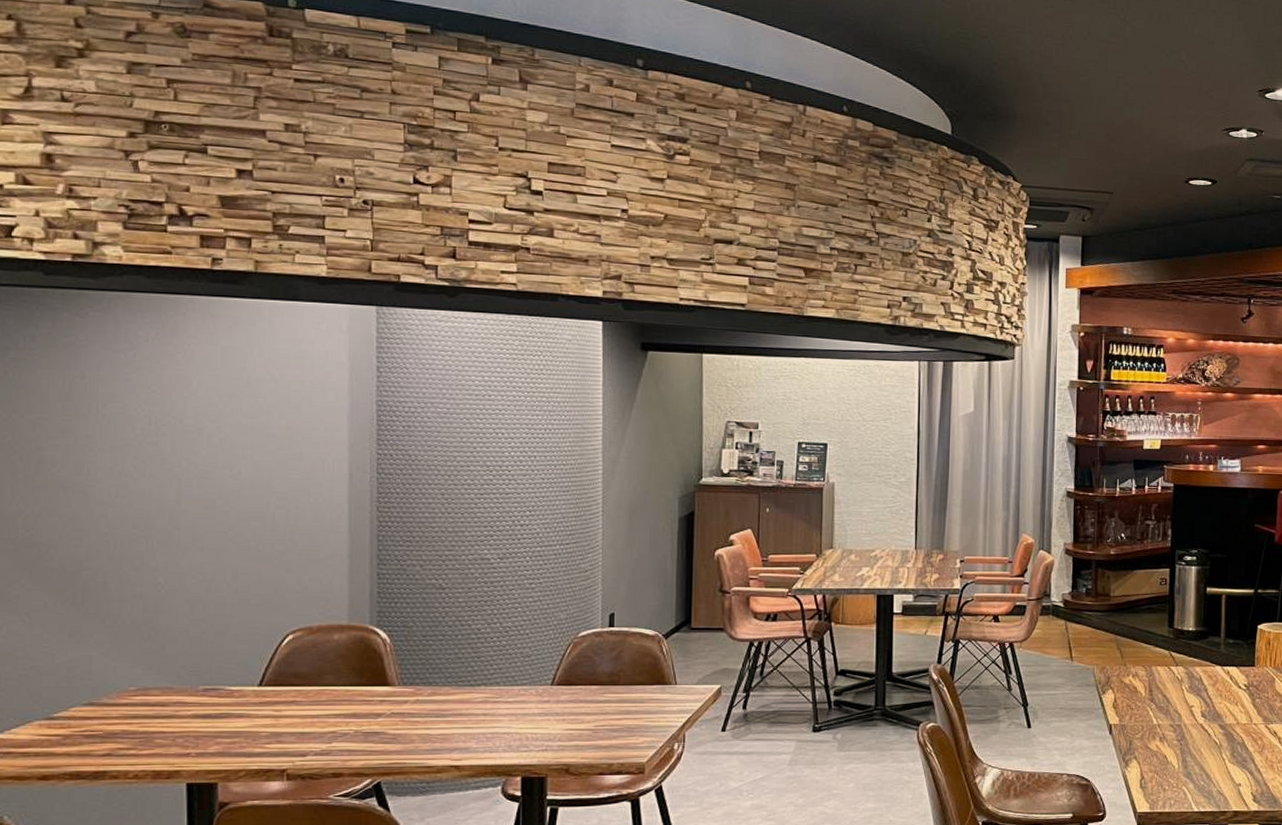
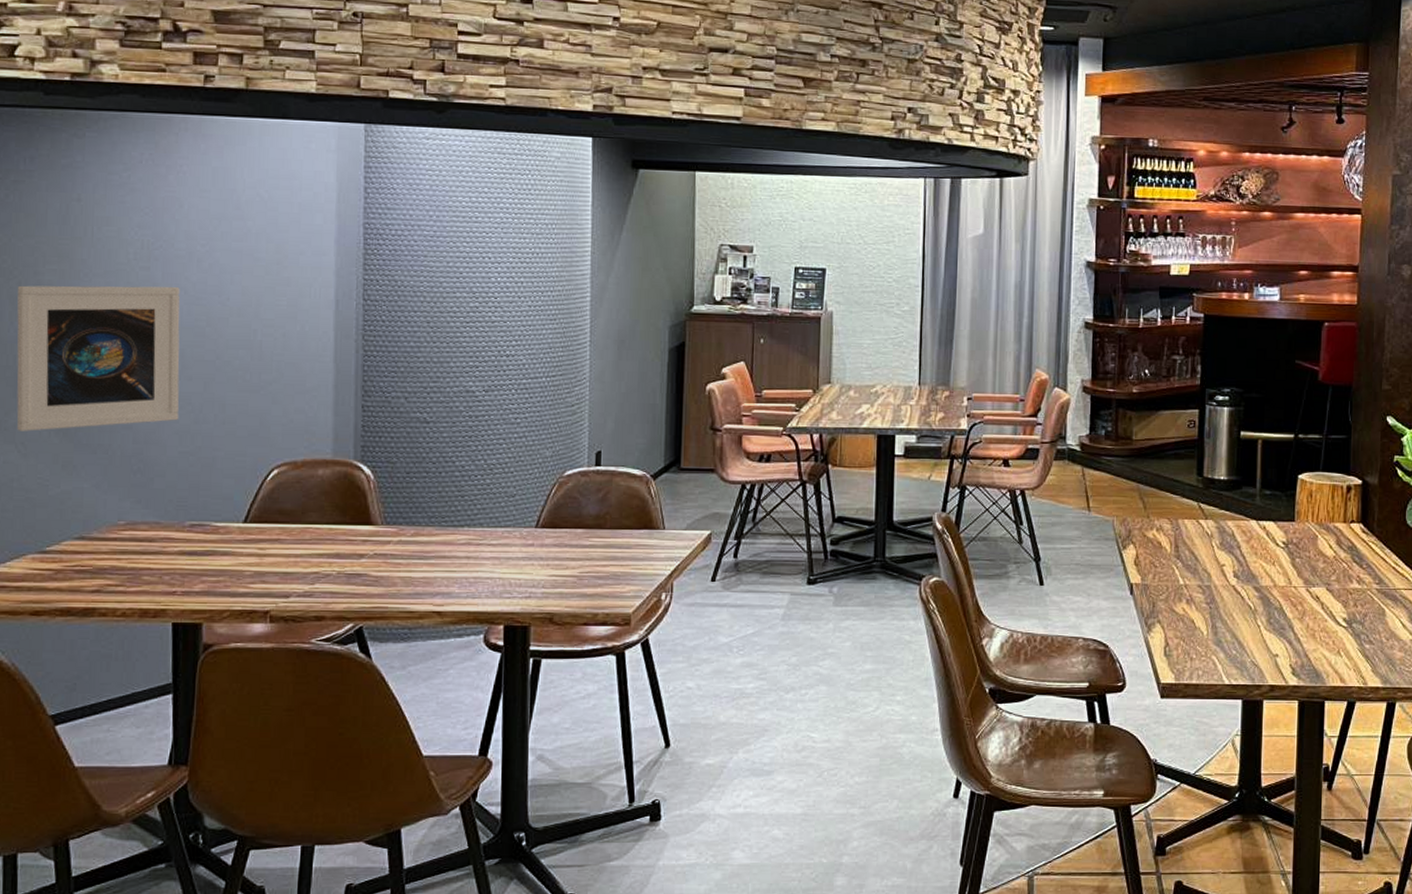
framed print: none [18,460,191,602] -> present [16,285,180,431]

